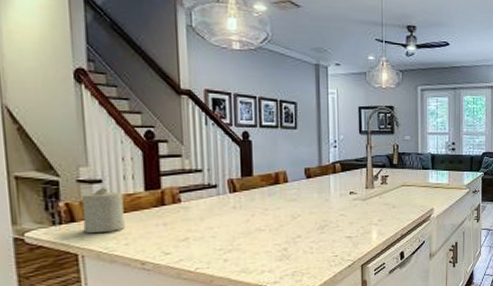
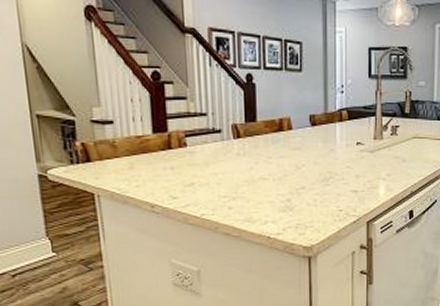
candle: present [81,187,125,234] -> none [95,128,135,174]

